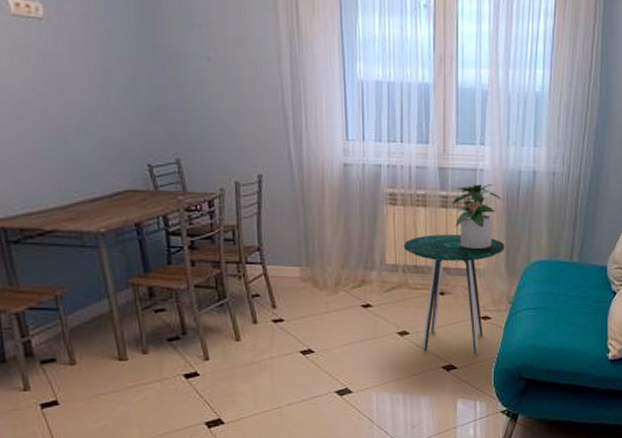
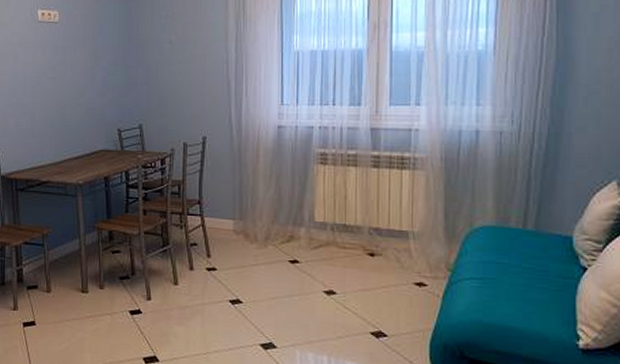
side table: present [404,234,505,355] -> none [333,194,443,324]
potted plant: present [451,183,502,250] -> none [383,143,440,212]

